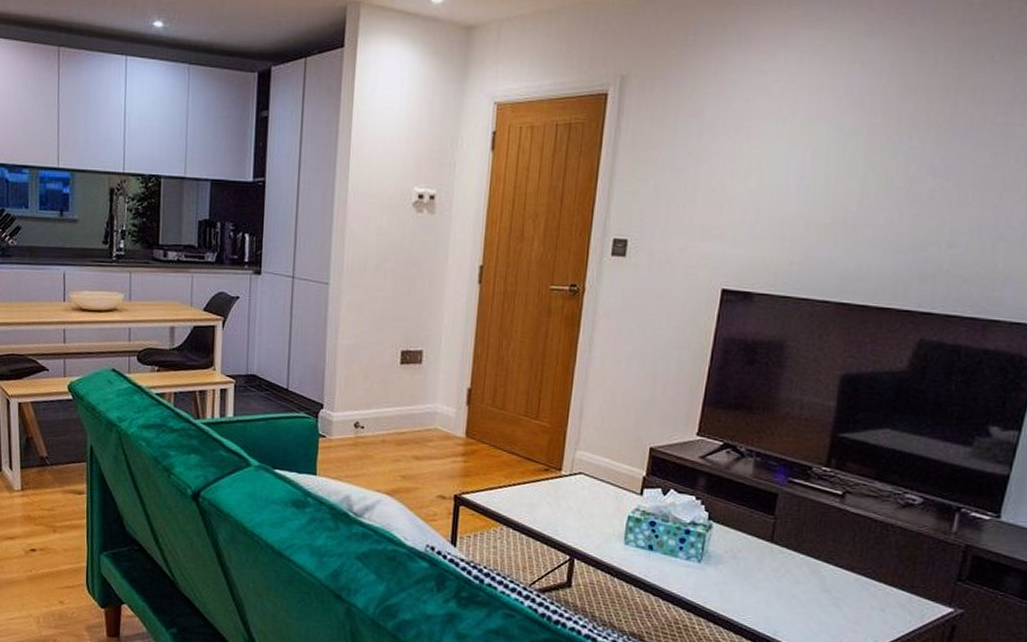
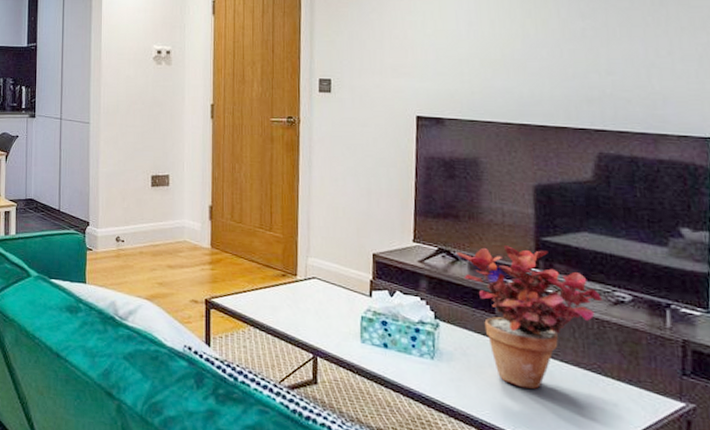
potted plant: none [743,441,892,594] -> present [457,245,603,389]

